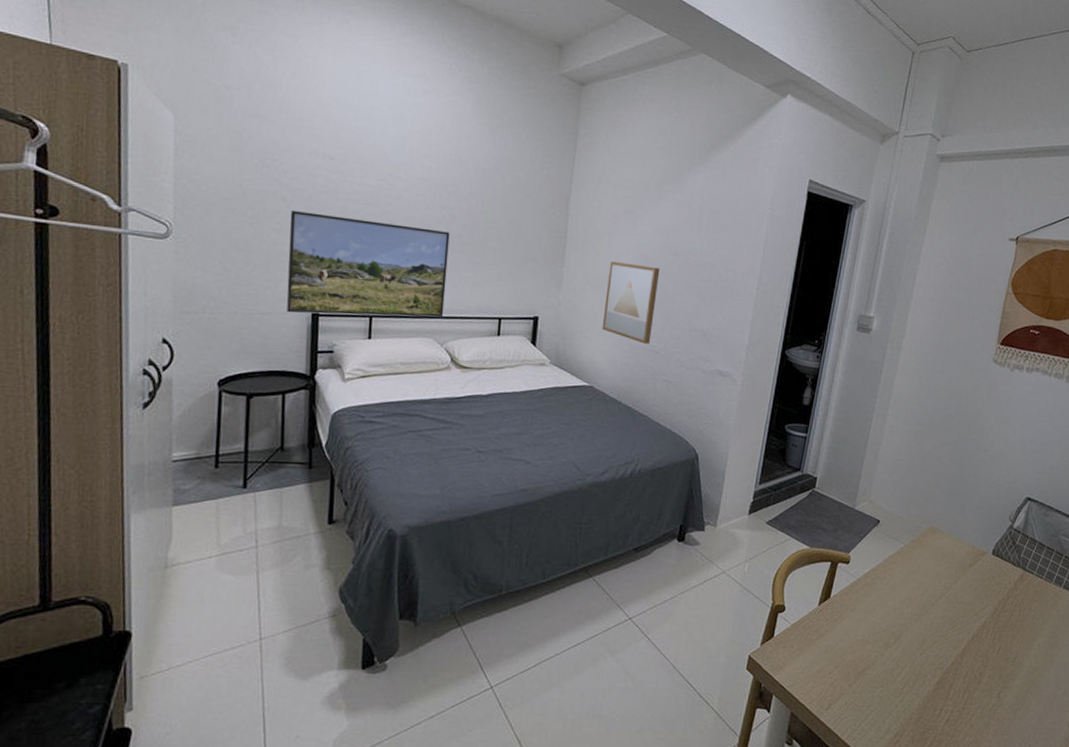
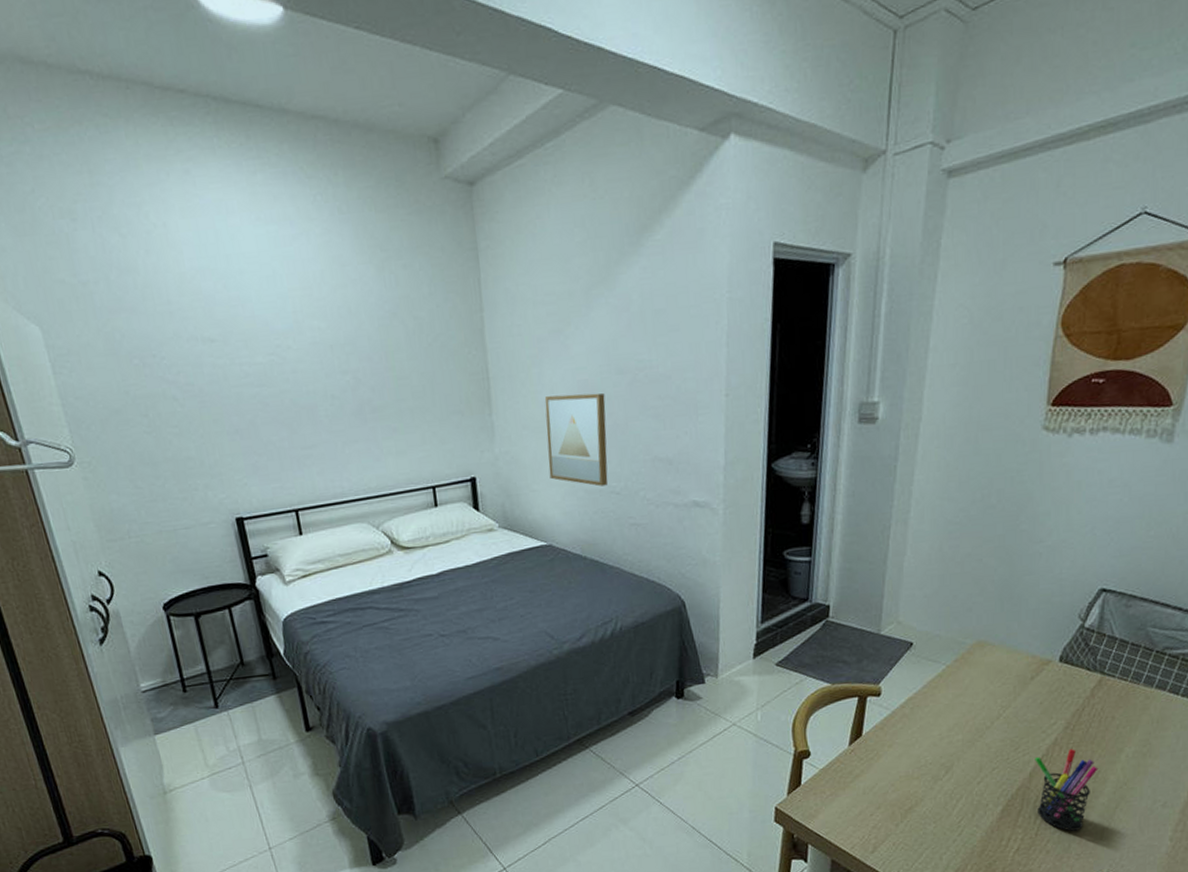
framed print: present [286,209,450,318] -> none [185,399,372,522]
pen holder: none [966,633,1016,708] -> present [1035,749,1098,831]

